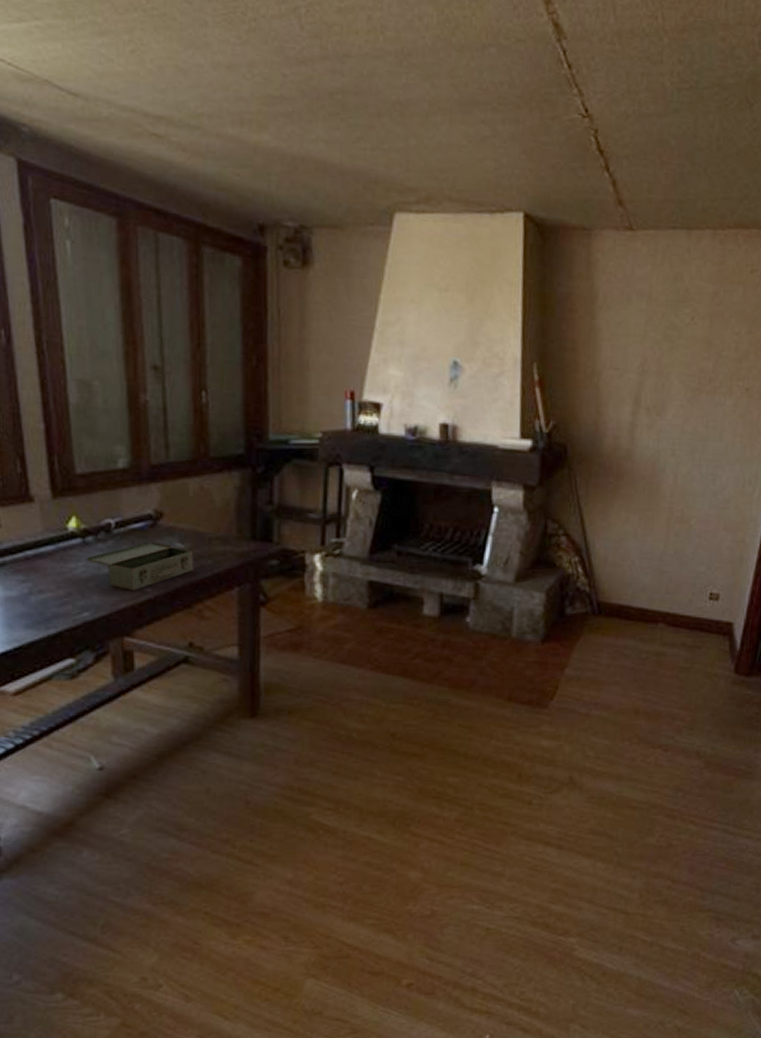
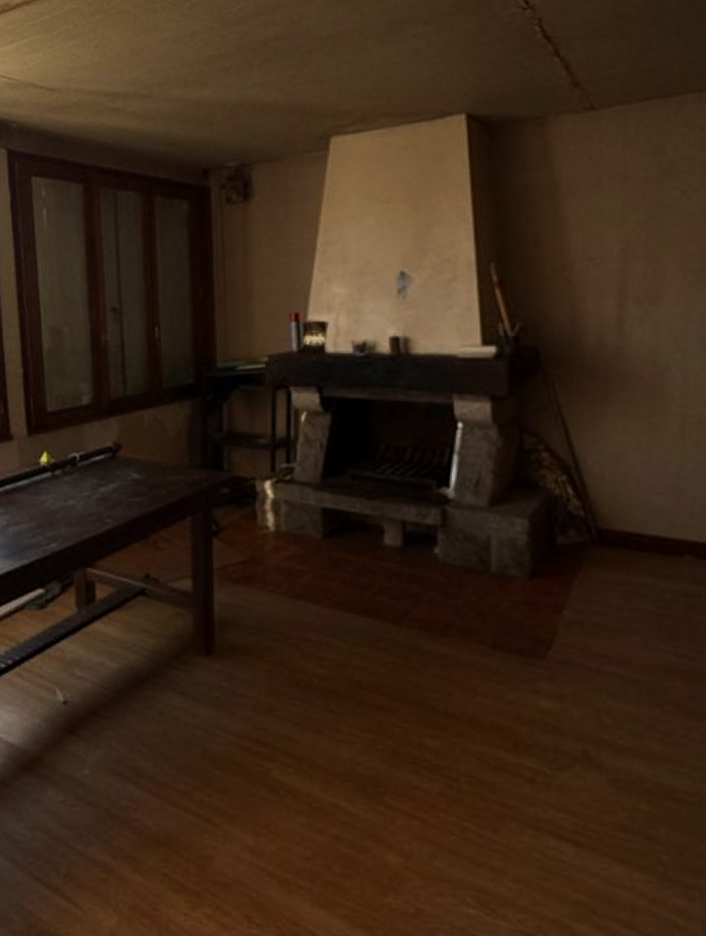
toolbox: present [87,542,194,590] -> none [55,473,150,521]

